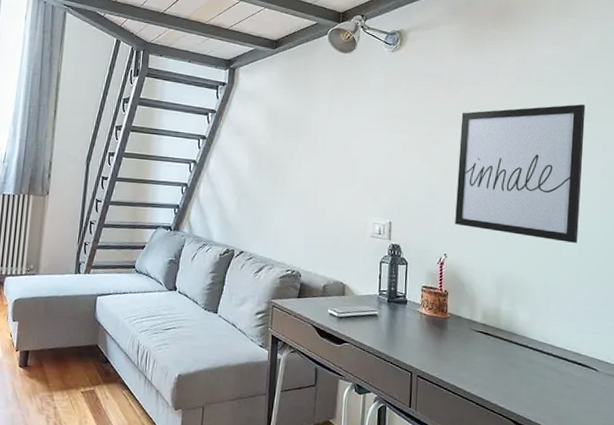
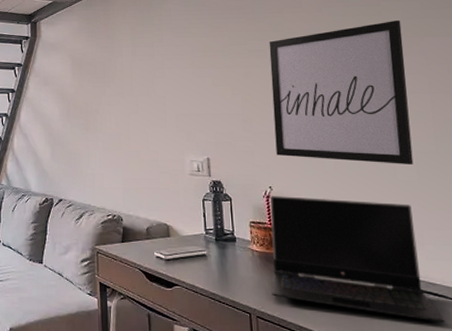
laptop computer: none [434,263,585,390] -> present [269,196,445,323]

